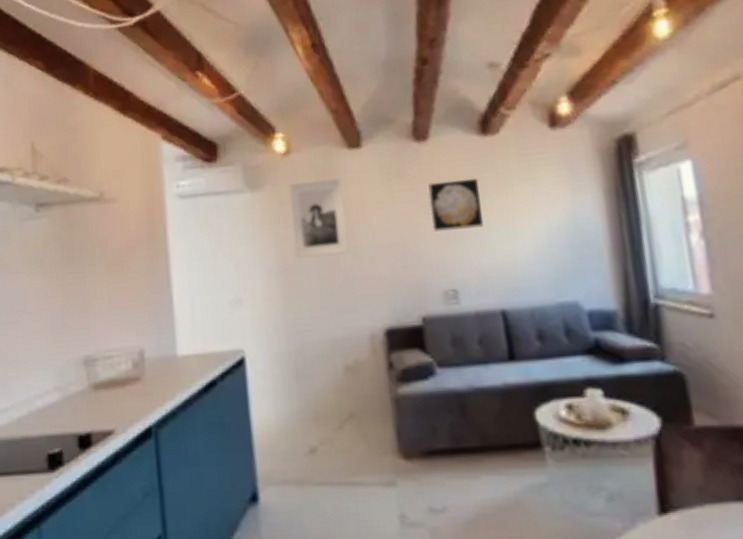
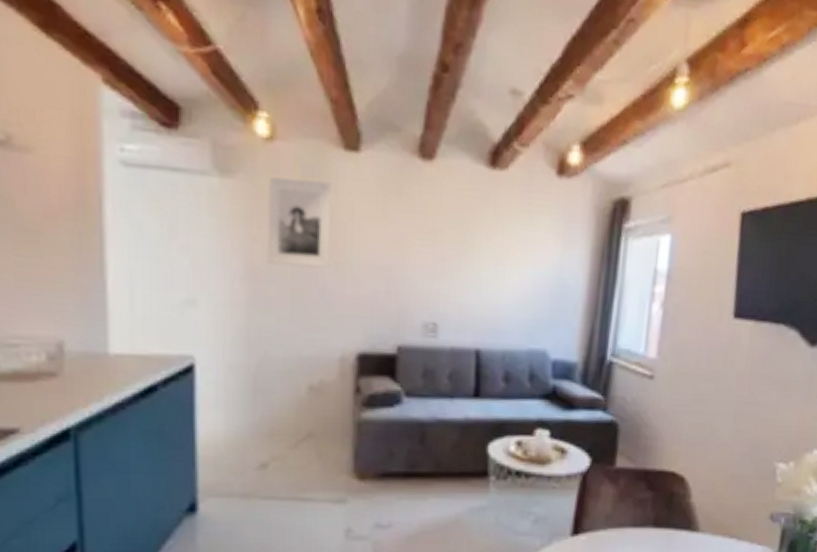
wall art: present [428,178,483,232] -> none [423,208,478,264]

